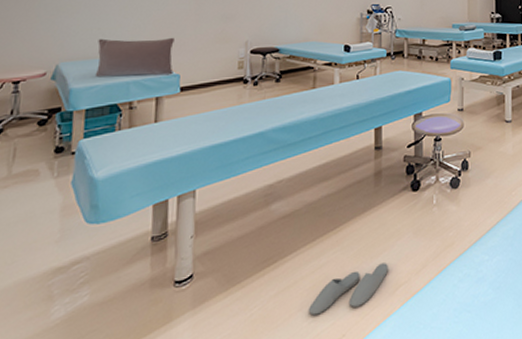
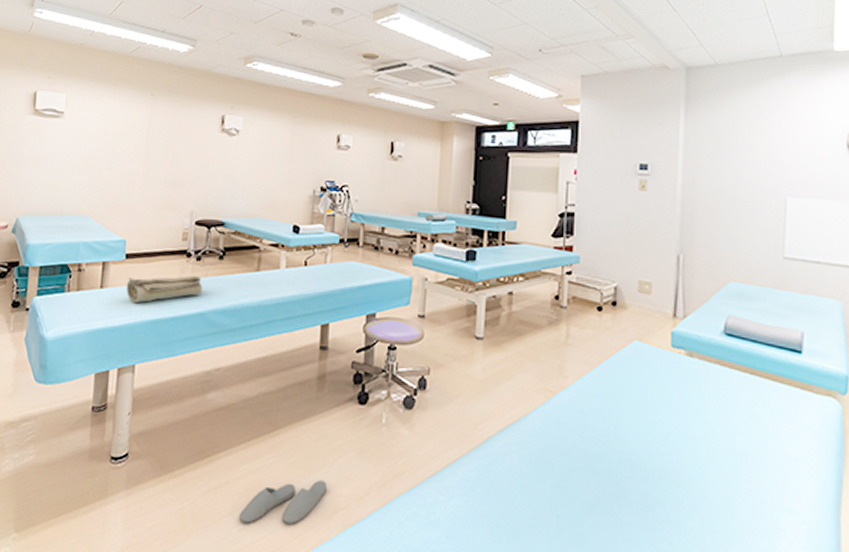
pillow: present [95,37,174,78] -> none [49,195,123,240]
towel: none [182,99,261,133] -> present [126,275,203,303]

